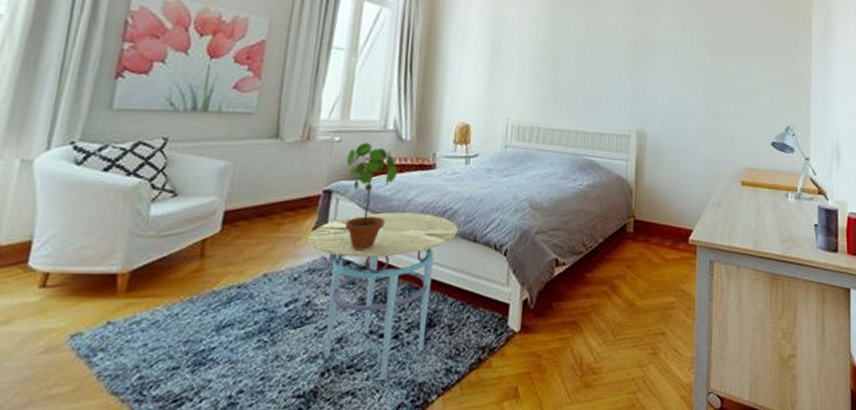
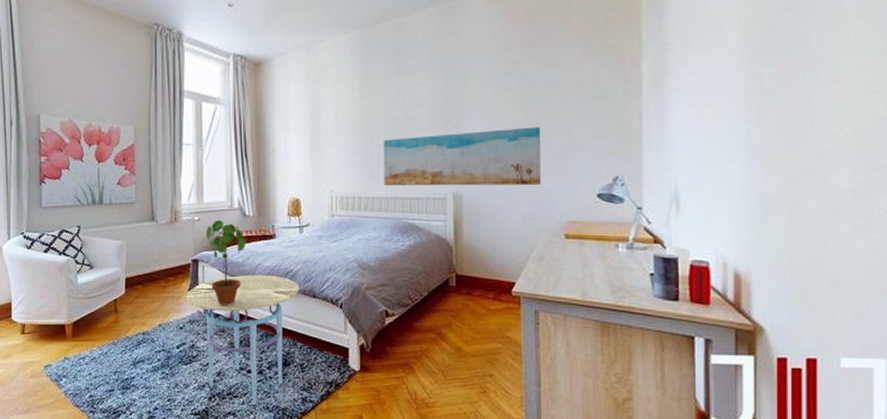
wall art: none [566,67,724,129] -> present [383,127,541,186]

